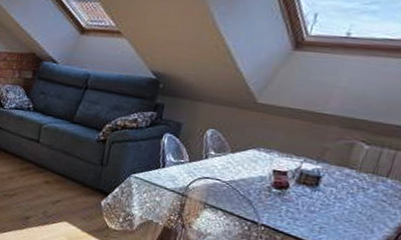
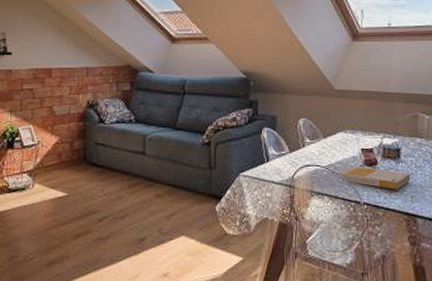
book: none [234,185,327,218] -> present [334,166,411,190]

